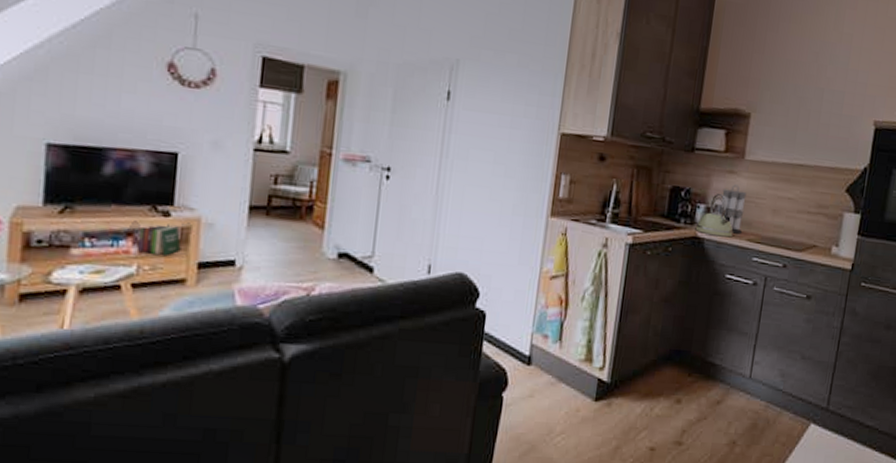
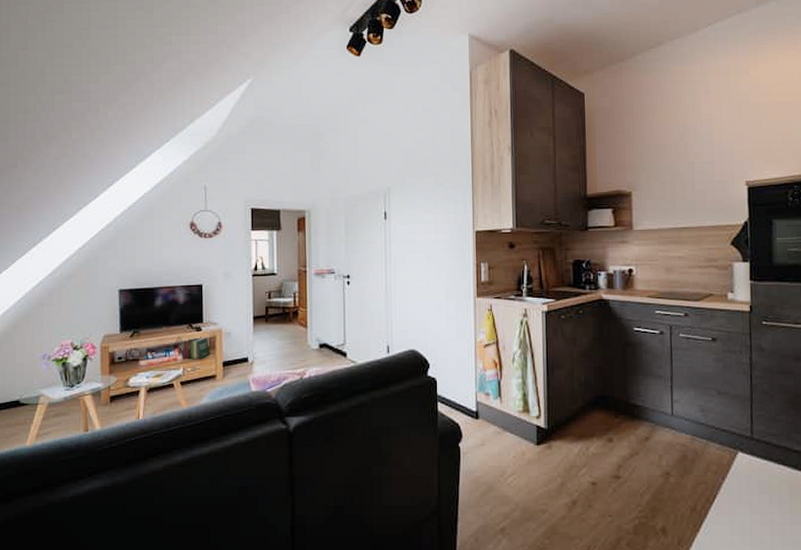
kettle: present [695,194,734,238] -> none [600,261,635,297]
spice rack: present [719,184,747,234] -> none [618,252,641,293]

